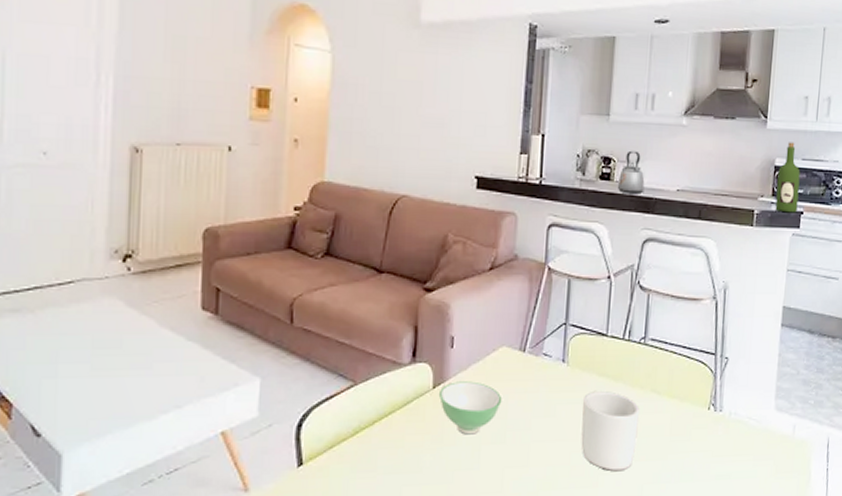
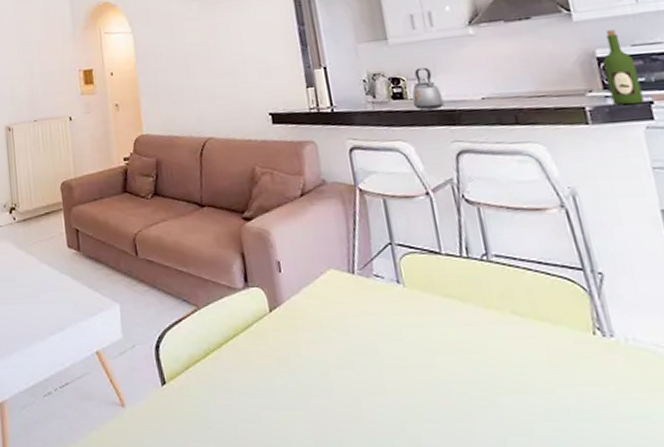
bowl: present [439,381,502,435] -> none [277,304,342,359]
mug: present [581,390,640,472] -> none [430,312,511,405]

